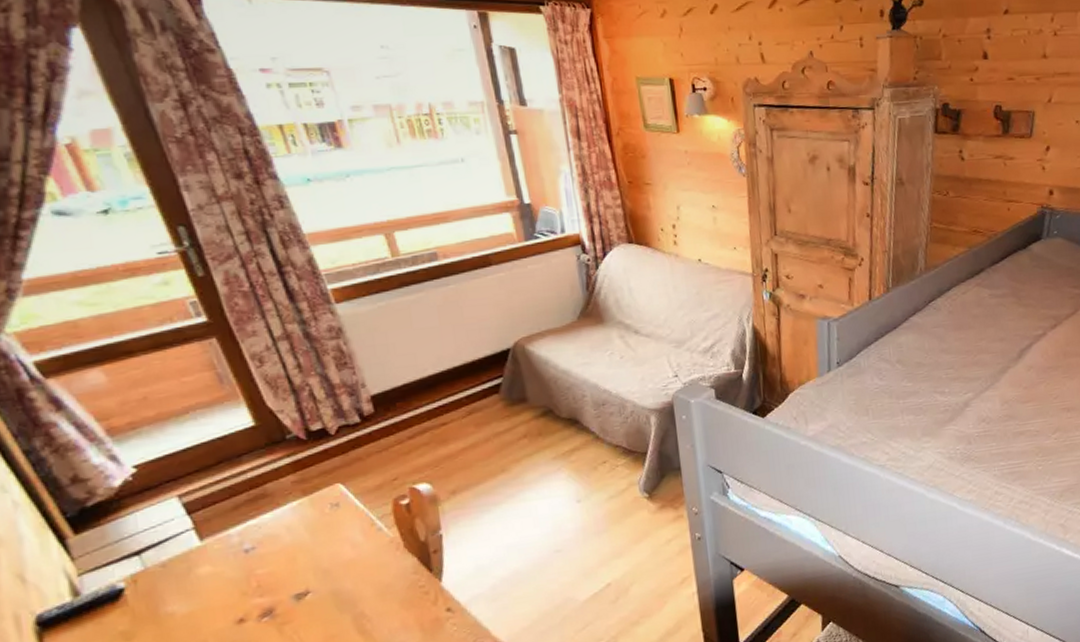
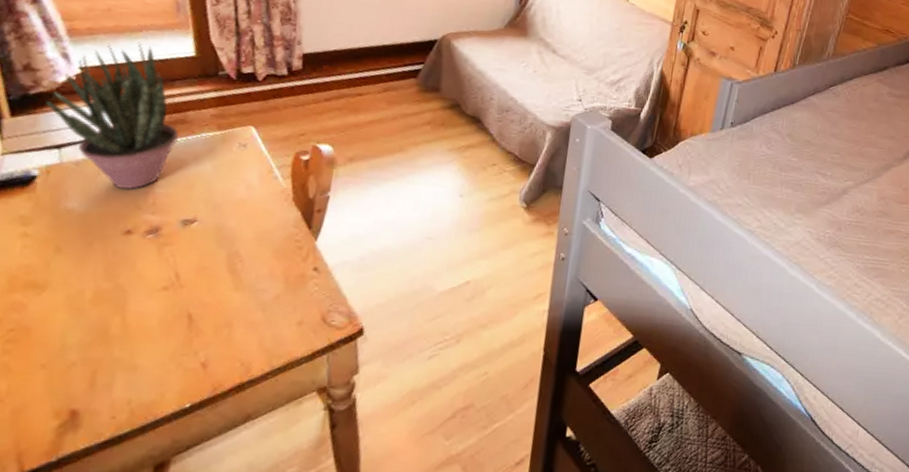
potted plant: none [108,425,264,580] -> present [45,42,179,190]

